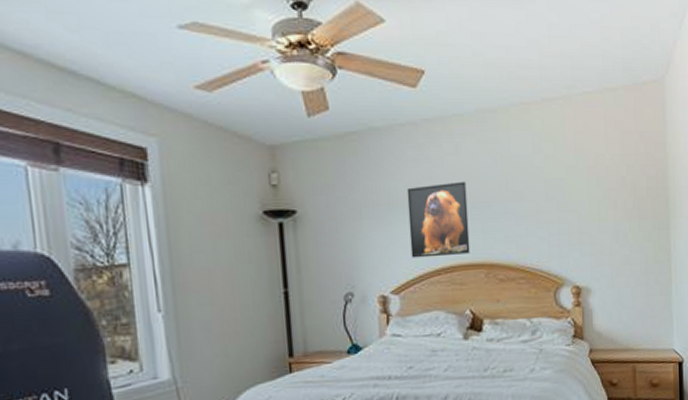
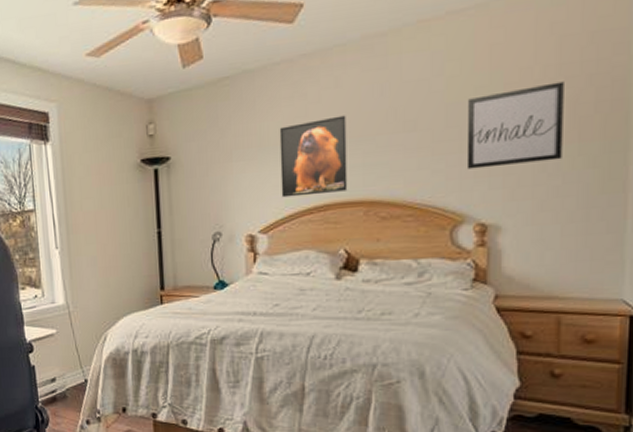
wall art: none [561,169,629,238] -> present [466,81,564,170]

